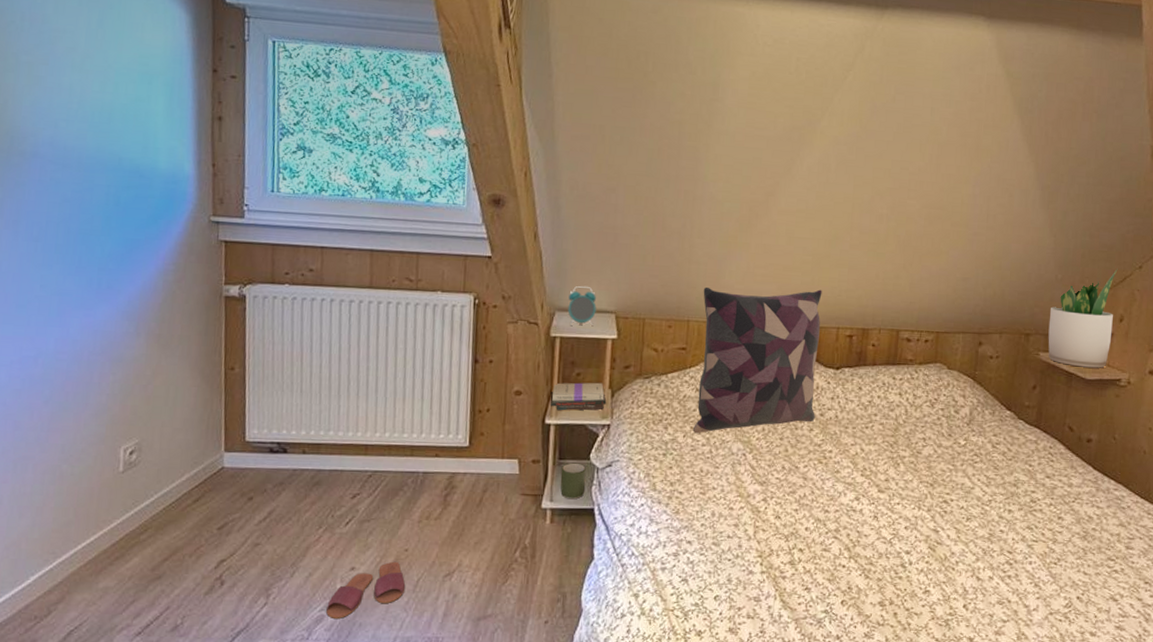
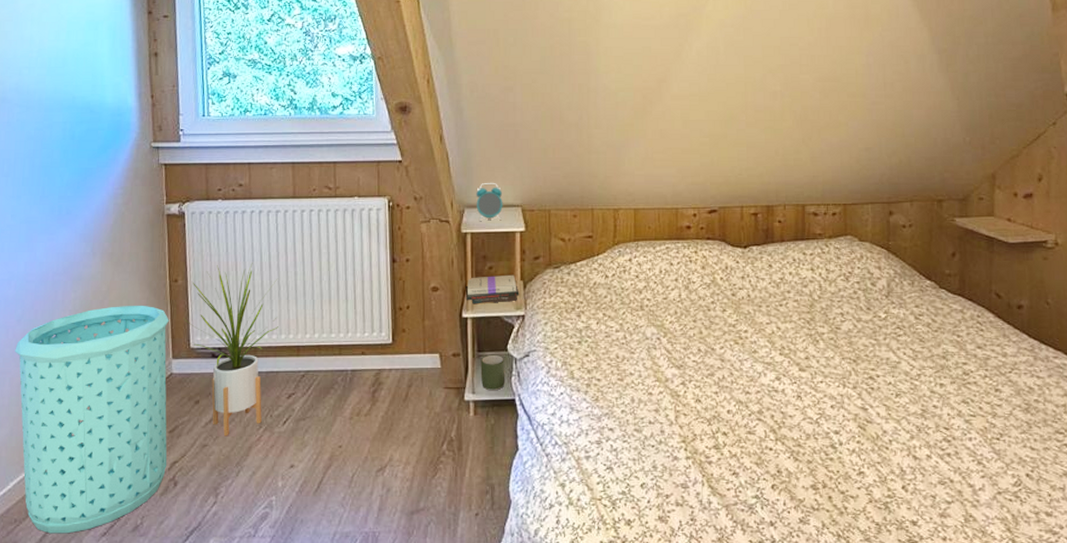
laundry basket: none [40,392,223,633] -> present [15,305,169,534]
house plant: none [238,354,348,536] -> present [182,263,278,436]
slippers: present [326,561,406,619] -> none [270,458,342,515]
pillow: present [693,286,822,434] -> none [604,170,727,320]
planter: present [1048,269,1118,368] -> none [961,127,1032,231]

